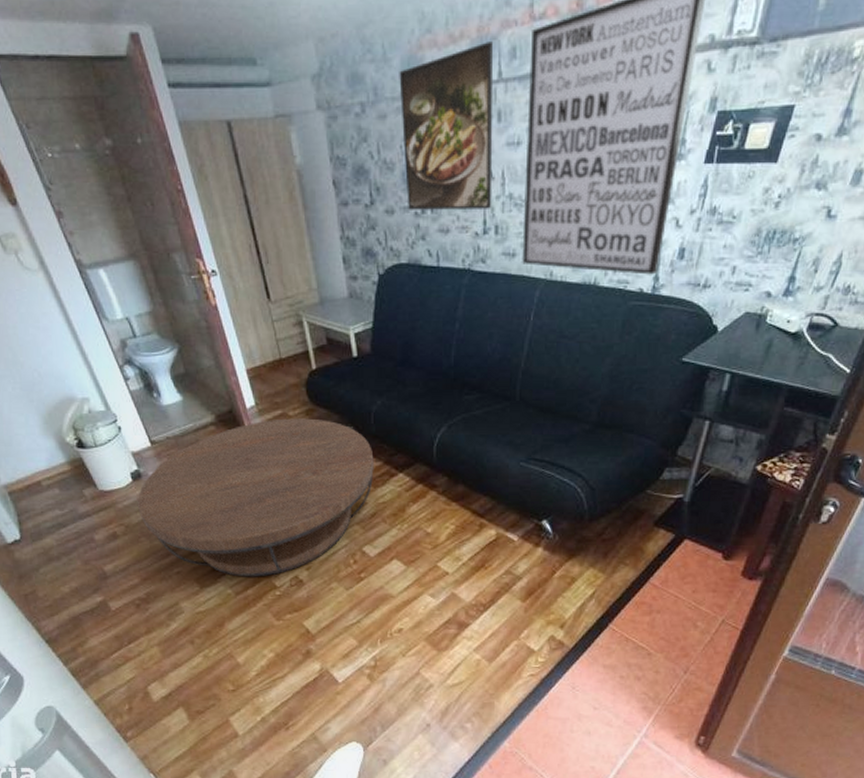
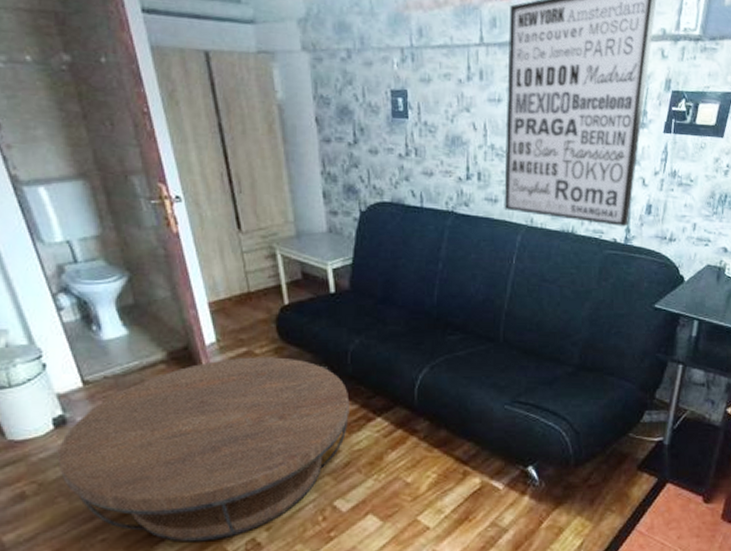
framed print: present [399,42,494,210] -> none [385,10,476,157]

